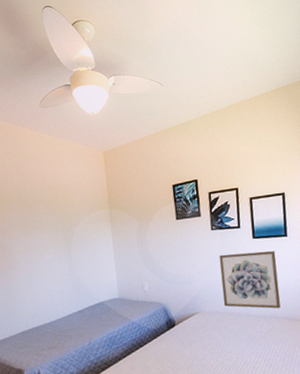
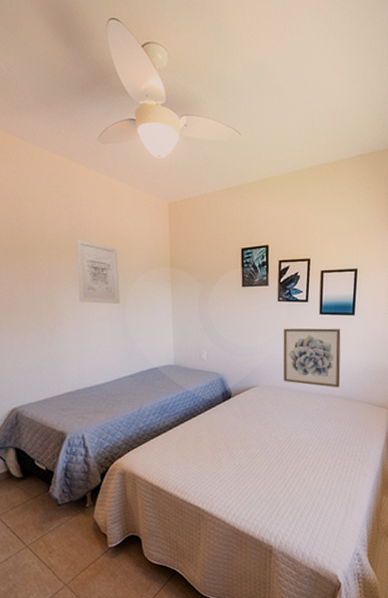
wall art: none [24,192,66,248] -> present [75,239,120,305]

